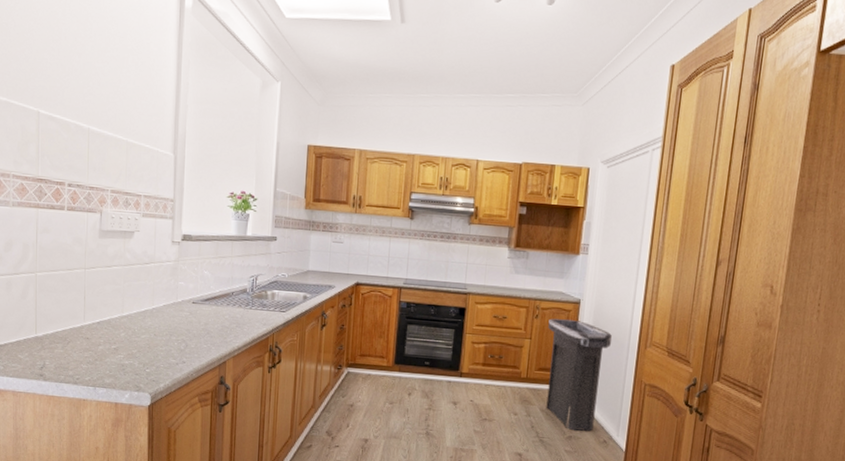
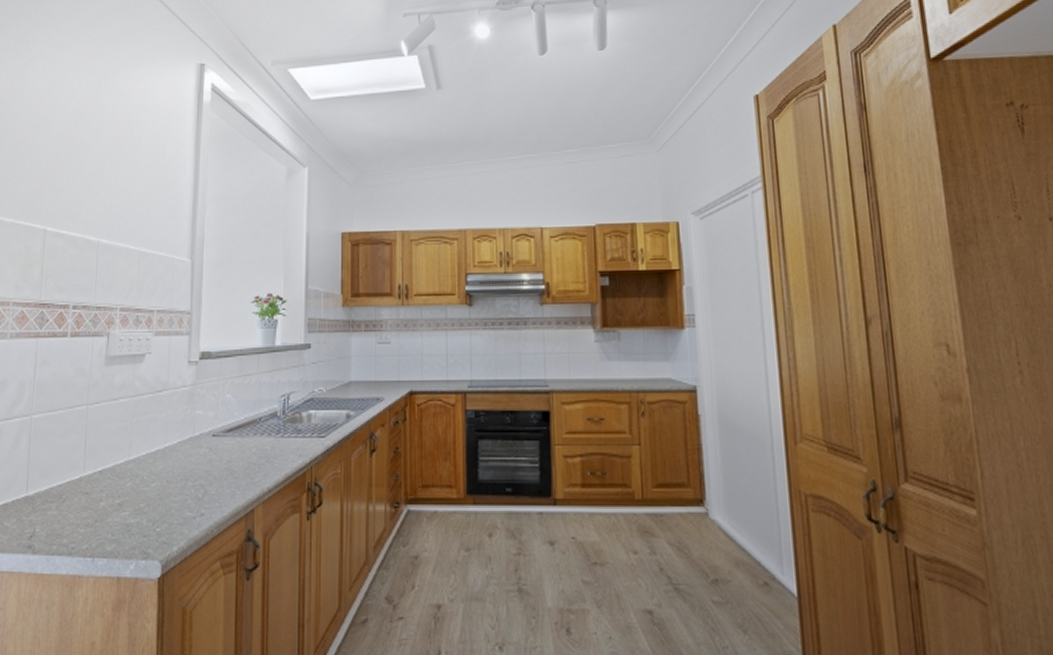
trash can: present [546,318,612,431] -> none [659,415,749,572]

